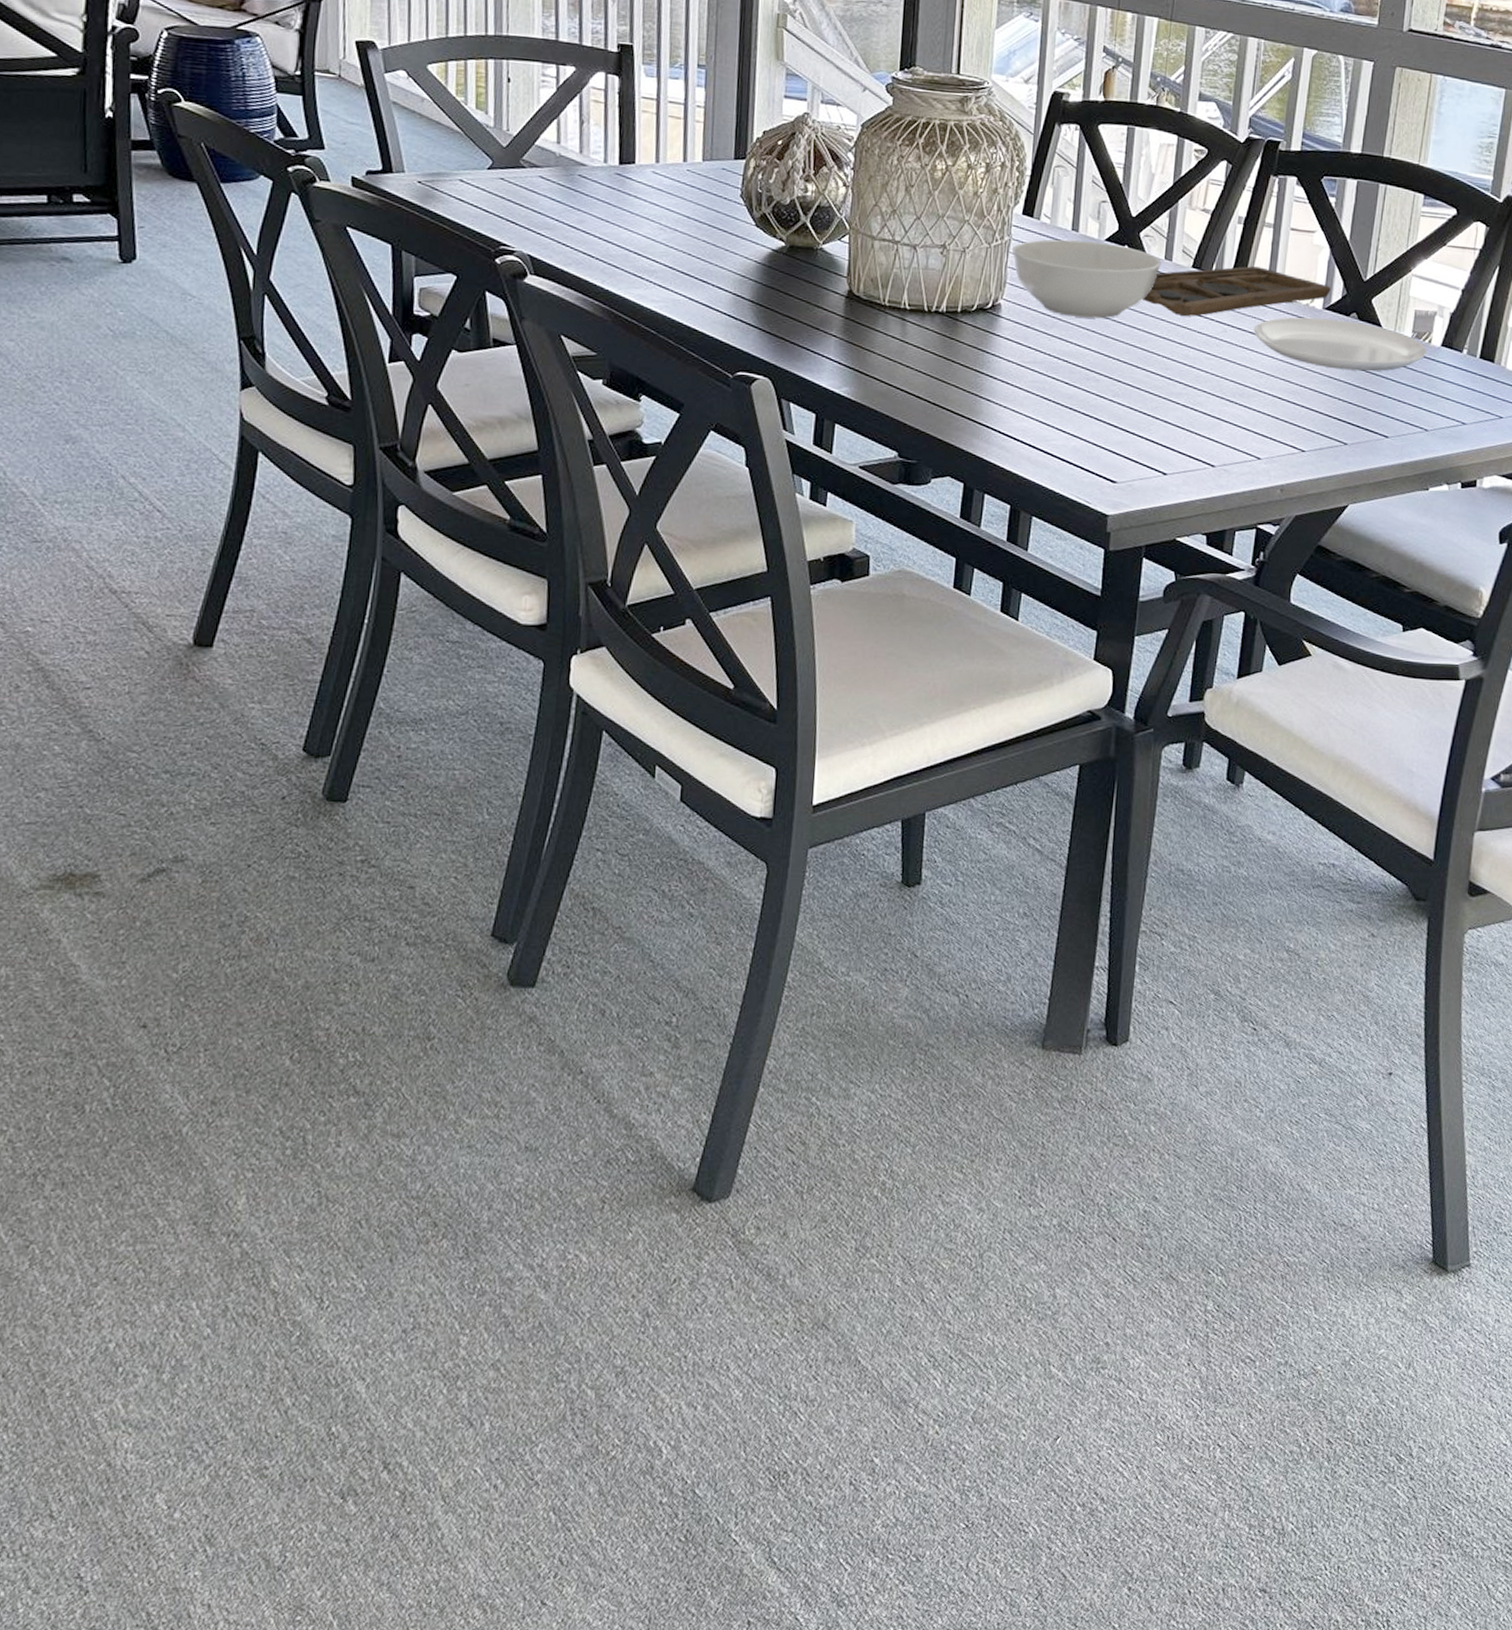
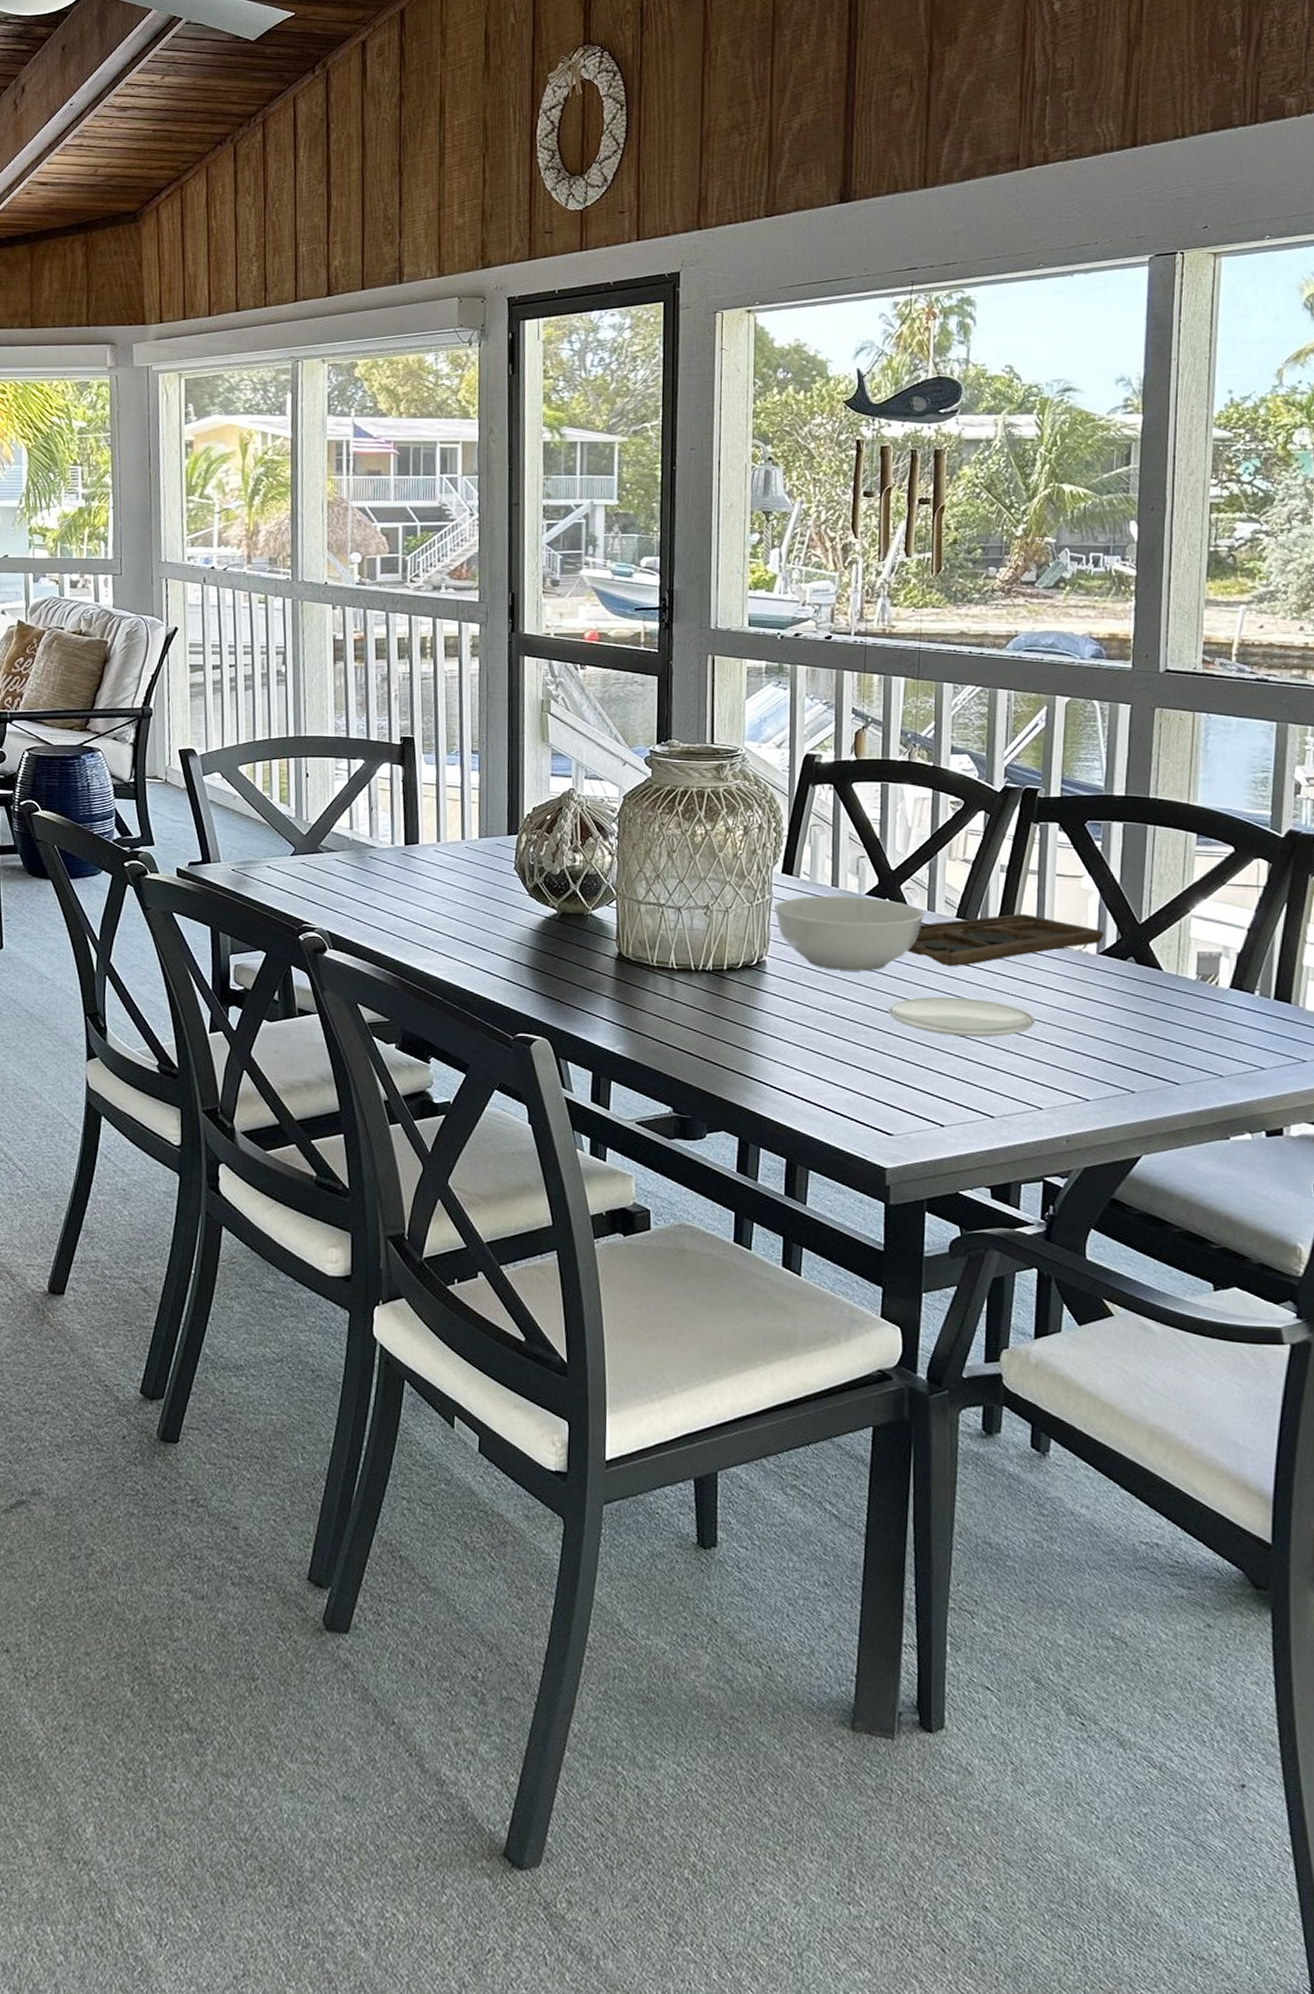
plate: none [1119,345,1261,388] -> present [888,996,1036,1037]
plate: present [1253,317,1427,372] -> none [1025,963,1214,1017]

